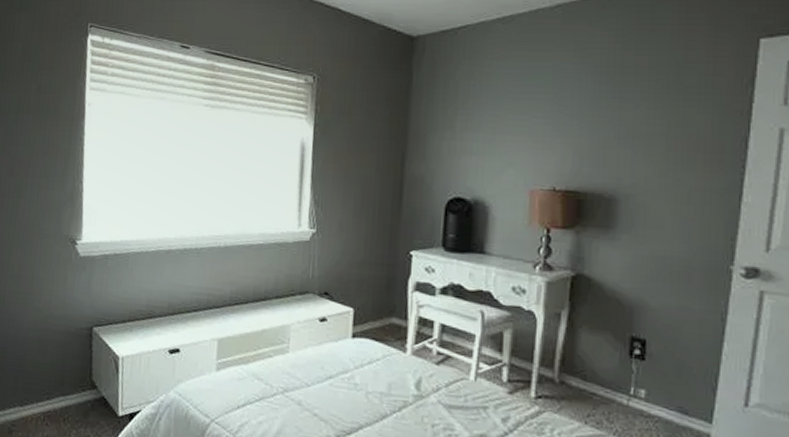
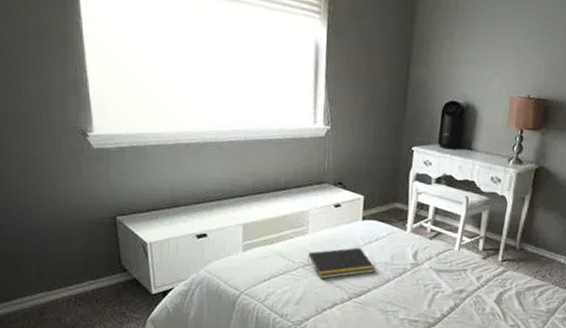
notepad: none [286,371,368,410] -> present [307,247,375,279]

